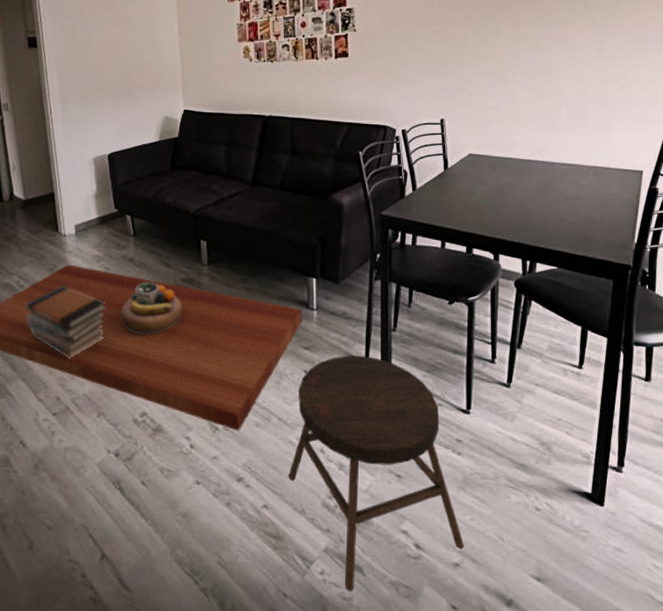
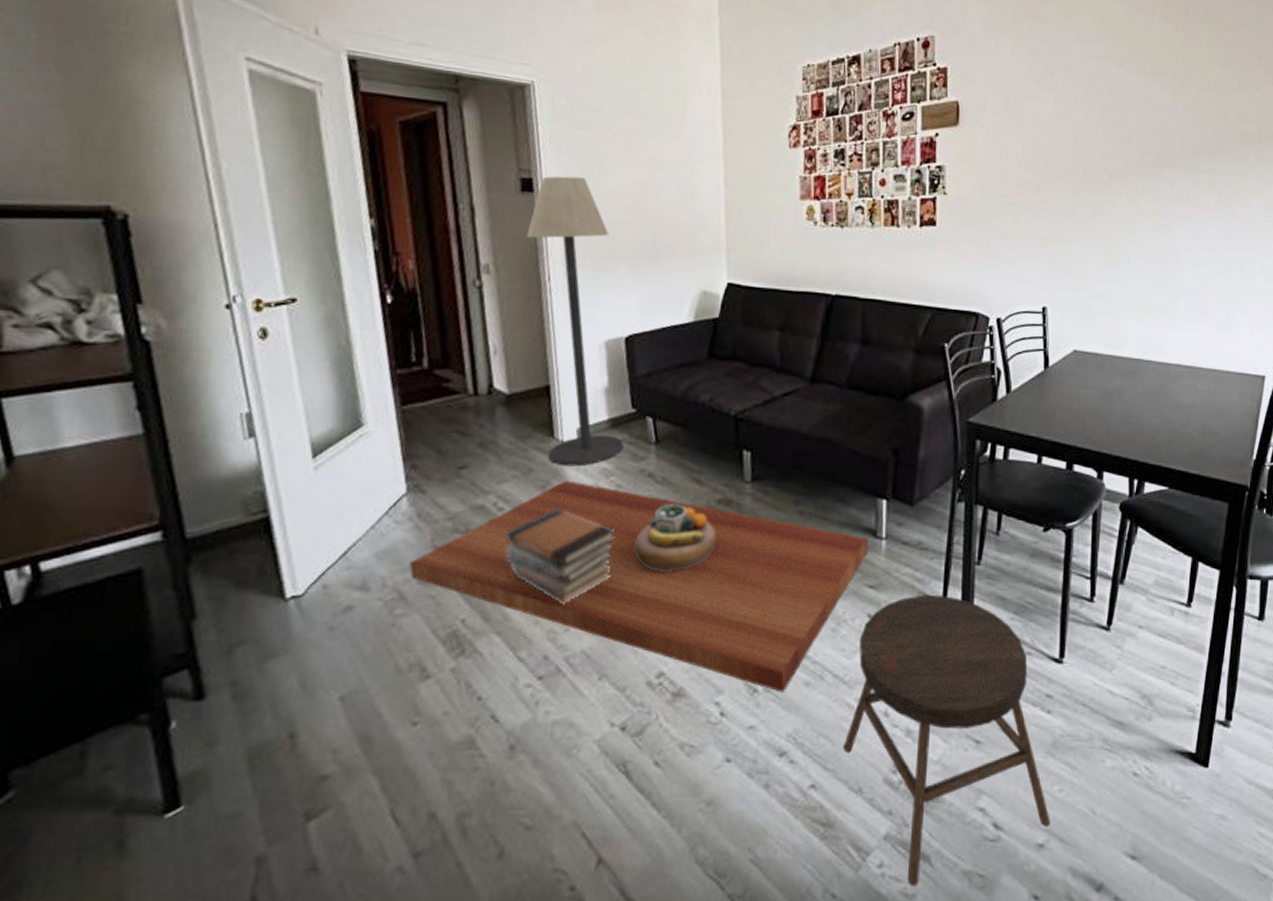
floor lamp: none [34,34,110,254] -> present [527,176,624,467]

